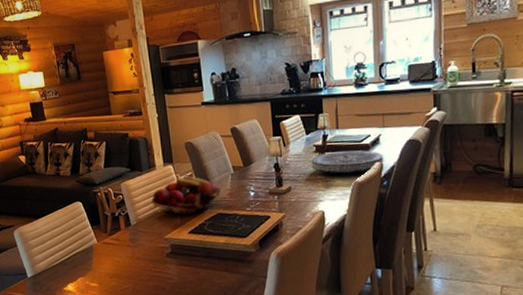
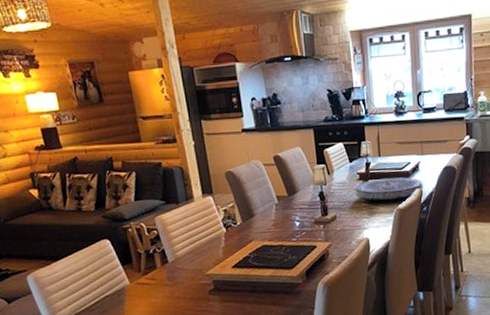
fruit basket: present [151,177,221,216] -> none [190,208,265,251]

